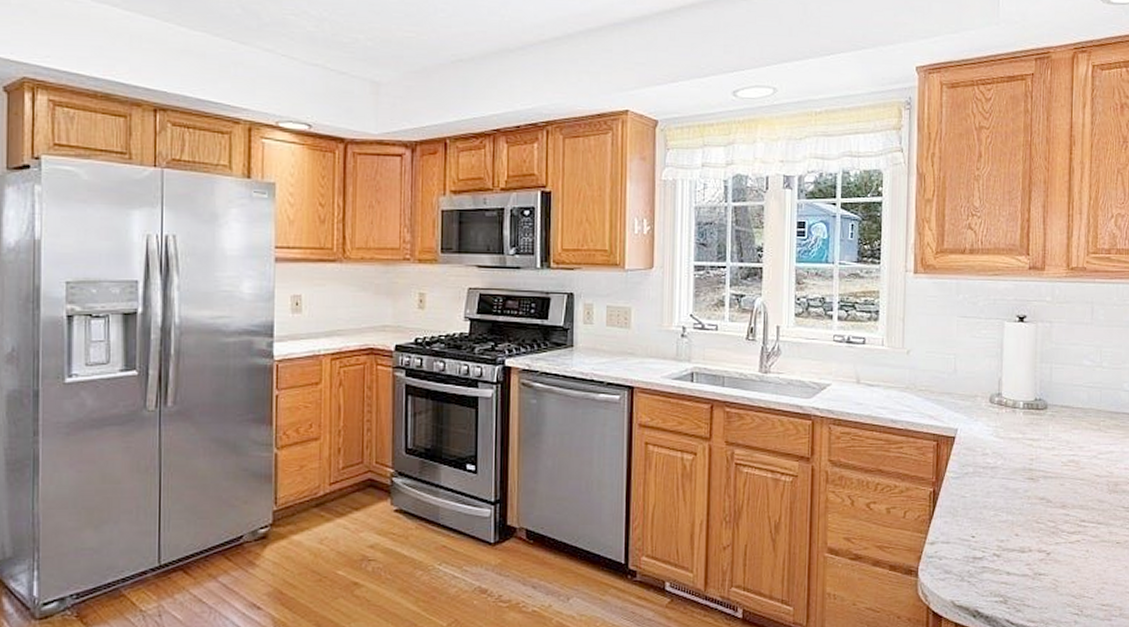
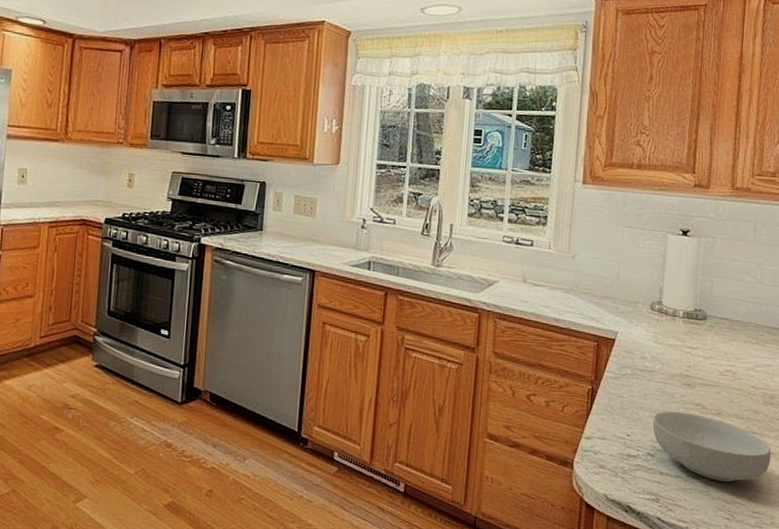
cereal bowl: none [997,507,1118,577] -> present [652,411,772,483]

